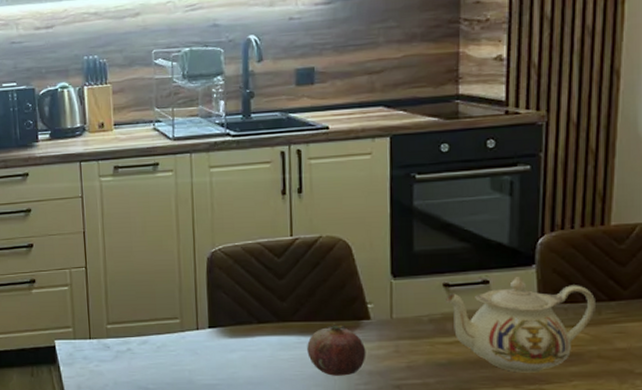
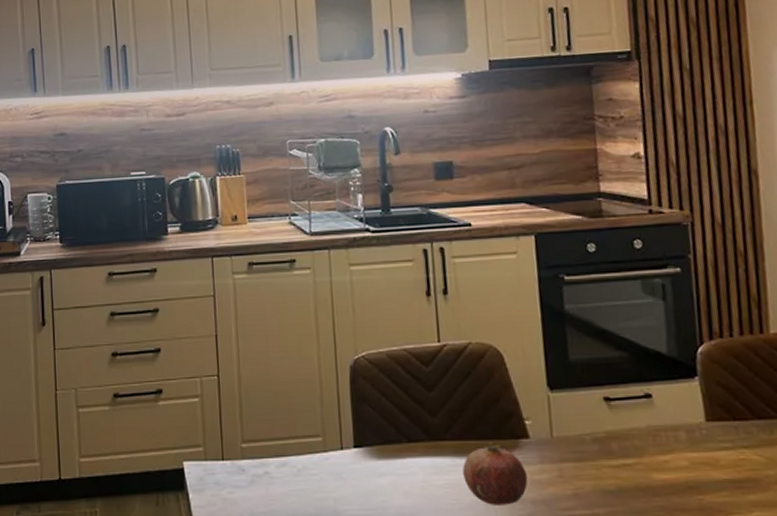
teapot: present [444,277,595,373] -> none [606,390,767,502]

